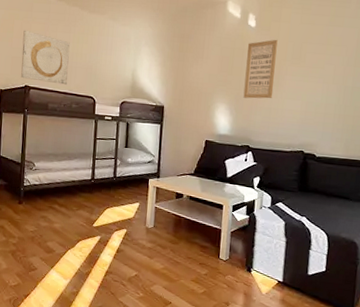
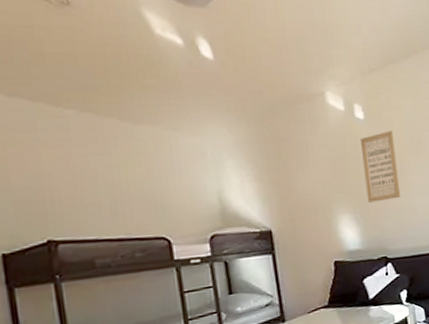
wall art: present [21,30,70,85] -> none [27,159,121,231]

